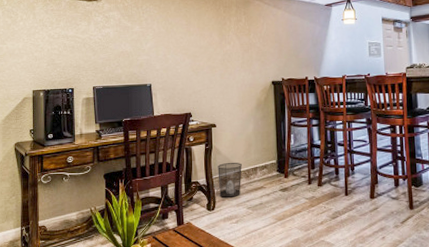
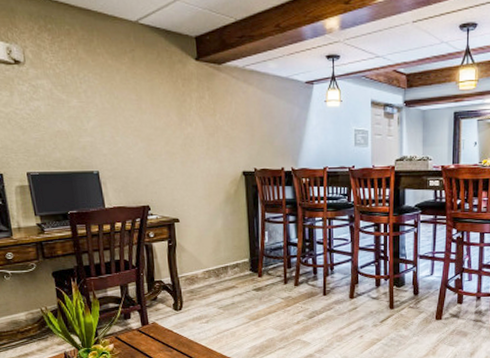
waste bin: present [217,162,242,198] -> none [183,260,211,297]

